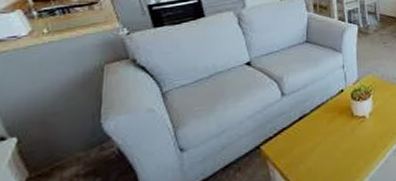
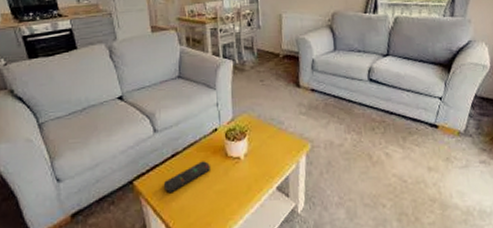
remote control: none [291,121,337,156] -> present [163,161,210,194]

